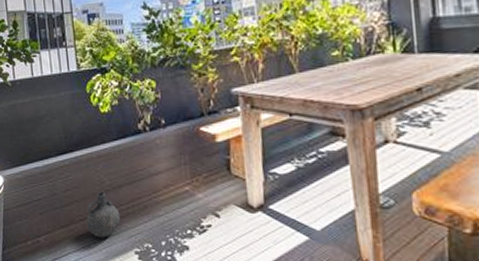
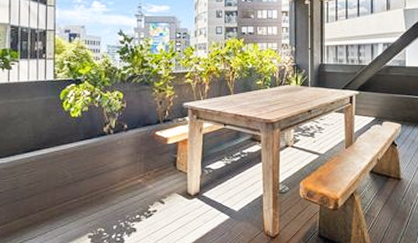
ceramic jug: present [86,191,121,238] -> none [46,184,79,225]

